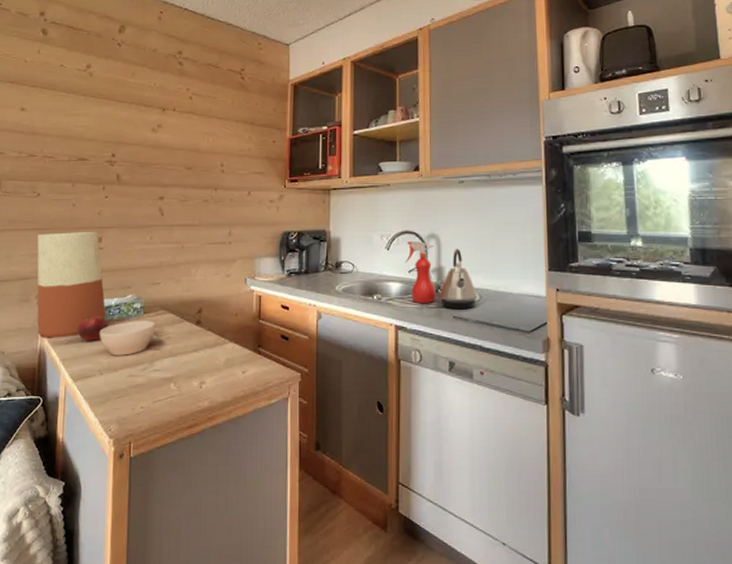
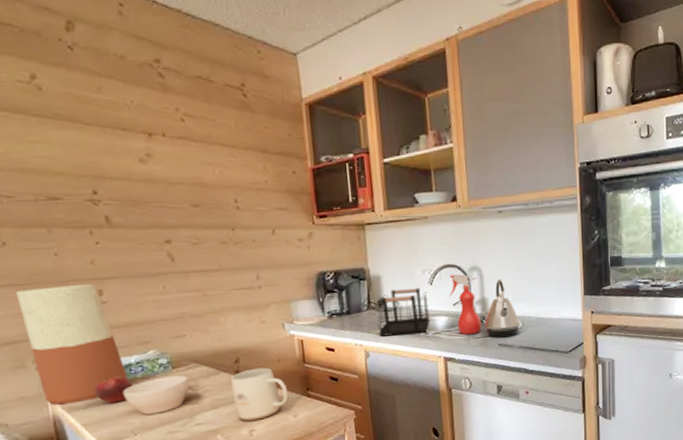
mug: none [190,320,241,372] -> present [230,367,289,421]
dish rack: none [332,252,384,299] -> present [375,287,430,337]

